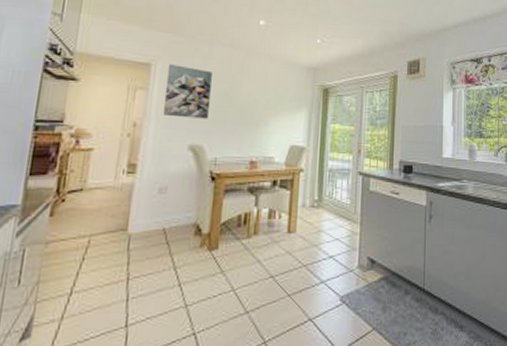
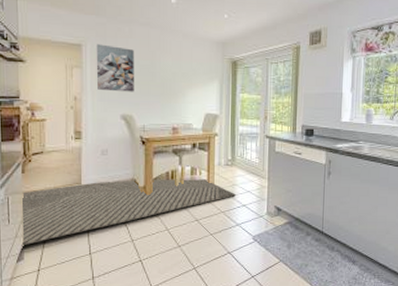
rug: none [30,224,322,317] -> present [21,179,236,246]

